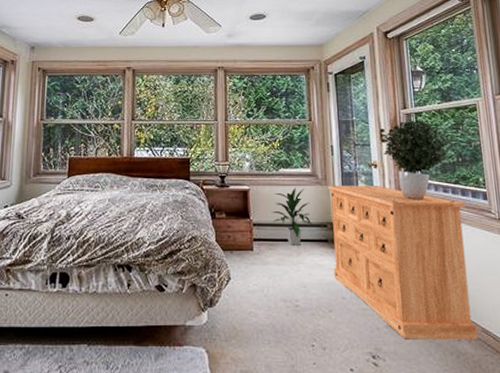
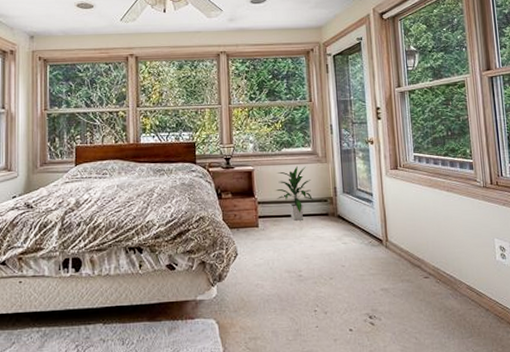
dresser: present [328,186,478,340] -> none [328,161,463,300]
potted plant: present [382,119,450,200] -> none [378,96,440,173]

